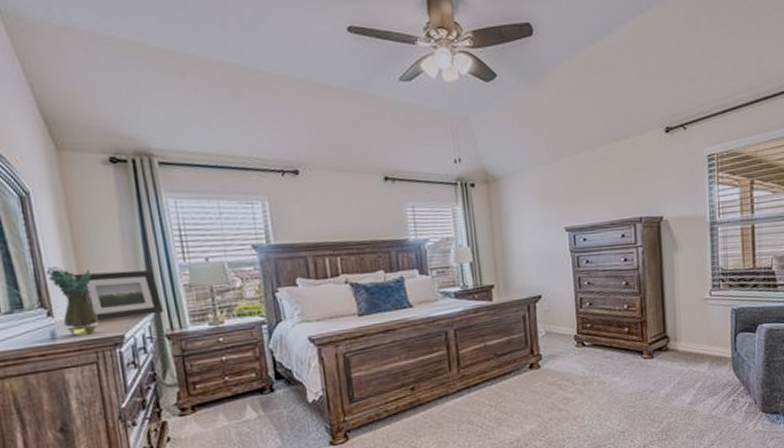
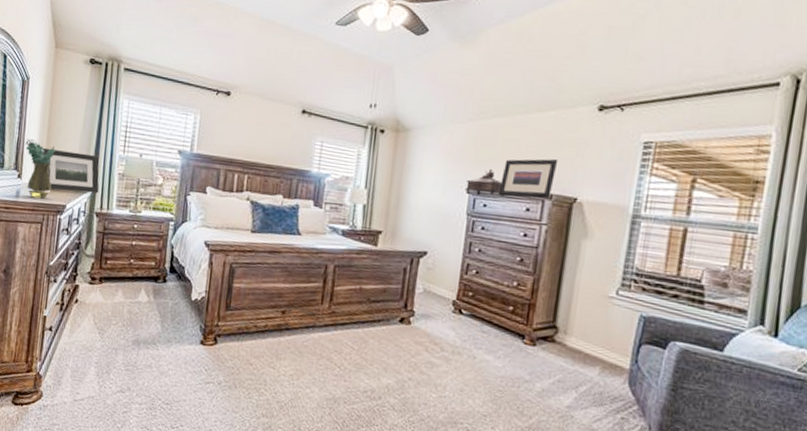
decorative box: none [564,204,600,232] -> present [466,169,504,196]
picture frame: none [594,184,641,228] -> present [498,159,559,199]

